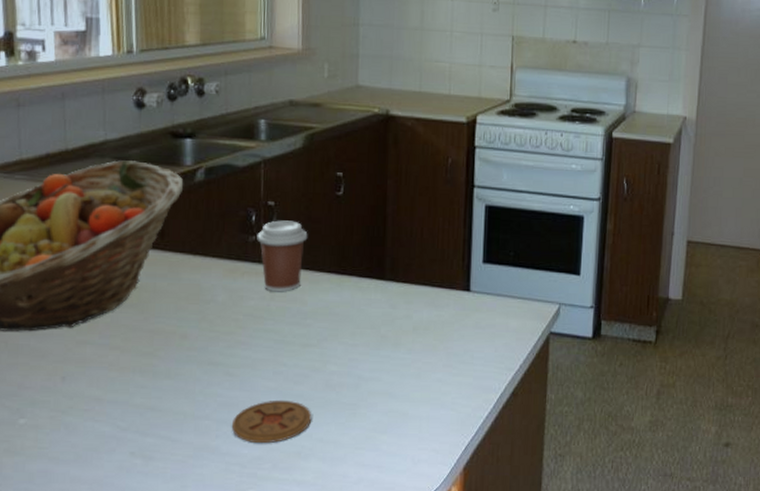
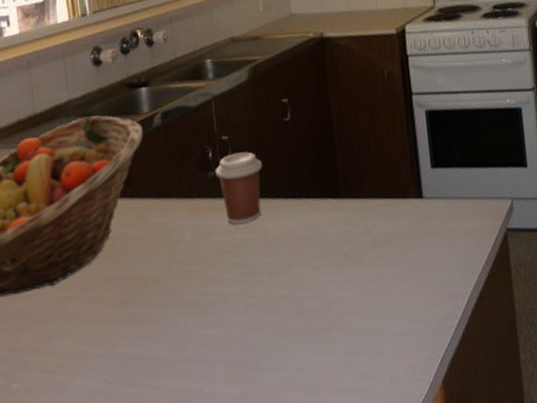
coaster: present [232,399,312,444] -> none [212,332,288,381]

